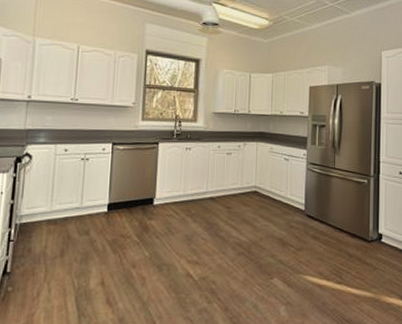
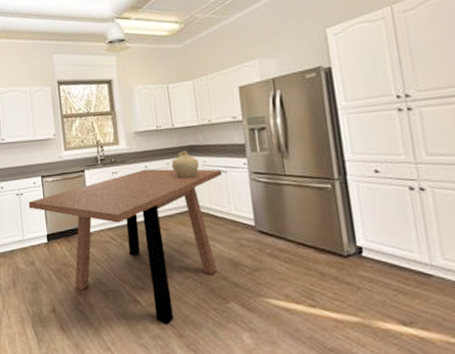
dining table: none [93,149,285,299] -> present [28,169,223,325]
ceramic jug: none [243,136,267,162] -> present [172,151,200,178]

